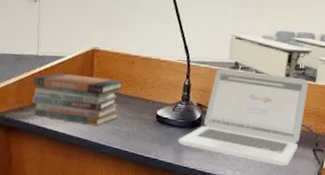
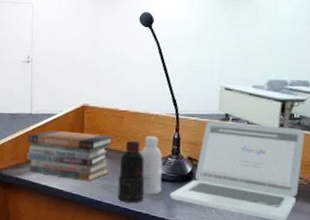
bottle: none [126,82,172,149] -> present [117,136,162,204]

